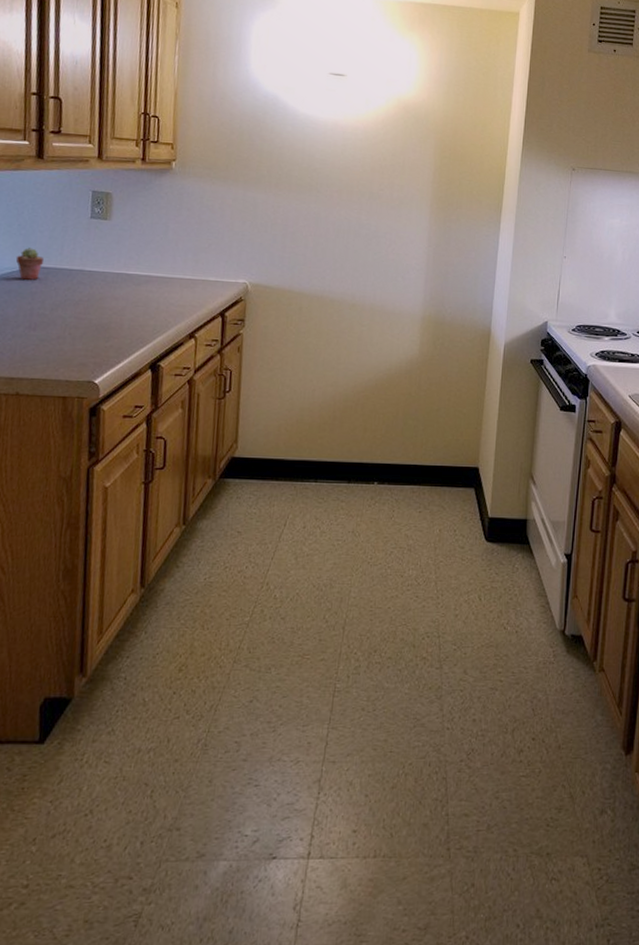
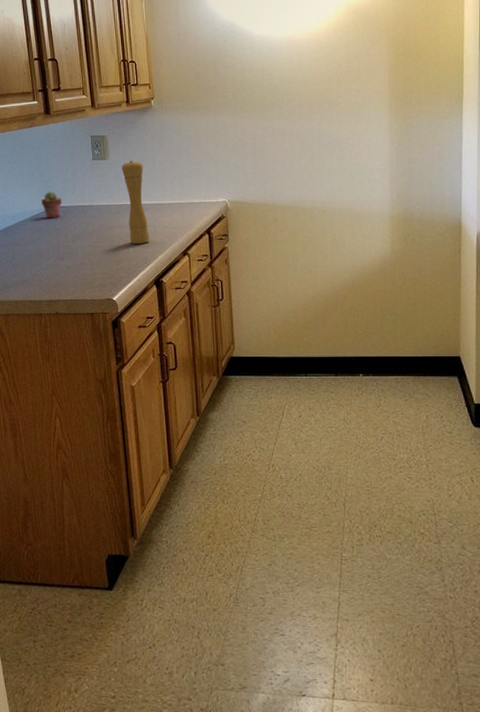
pepper mill: none [125,224,154,321] -> present [121,160,150,244]

